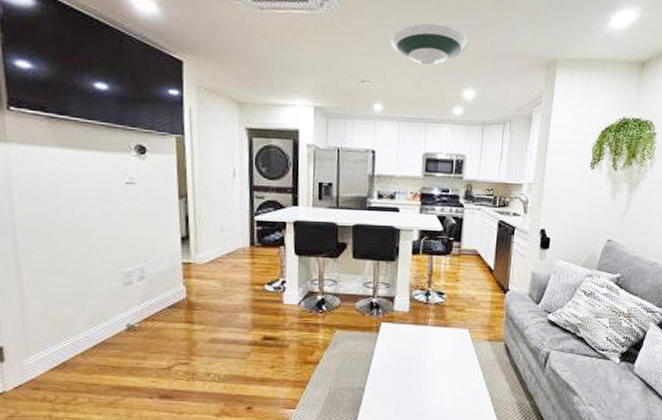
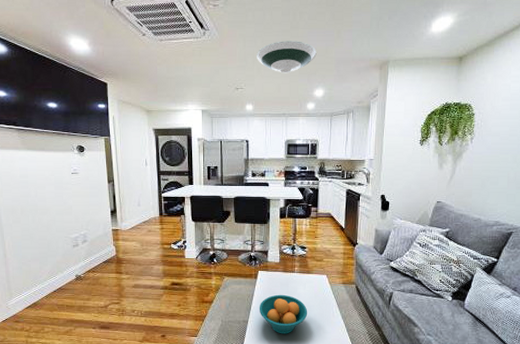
fruit bowl: none [379,353,443,405] -> present [259,294,308,334]

